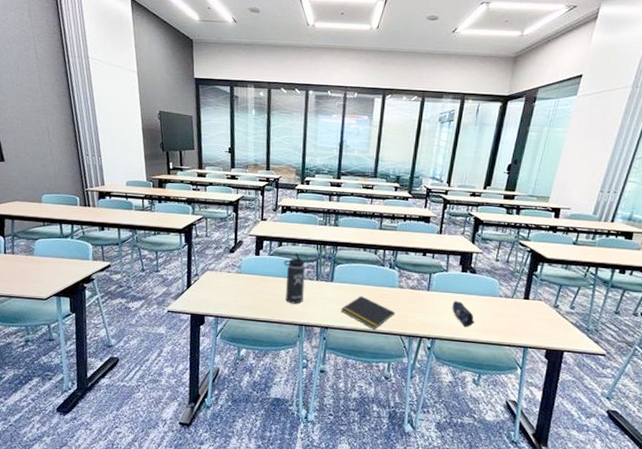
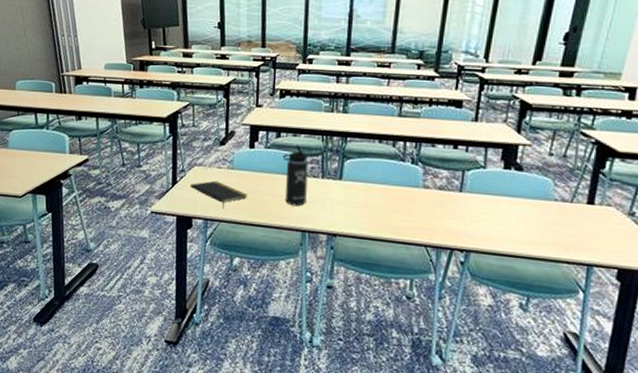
notepad: none [203,283,253,307] -> present [190,180,247,208]
notepad: present [341,296,396,330] -> none [352,197,419,238]
pencil case: present [452,301,475,328] -> none [492,205,522,239]

